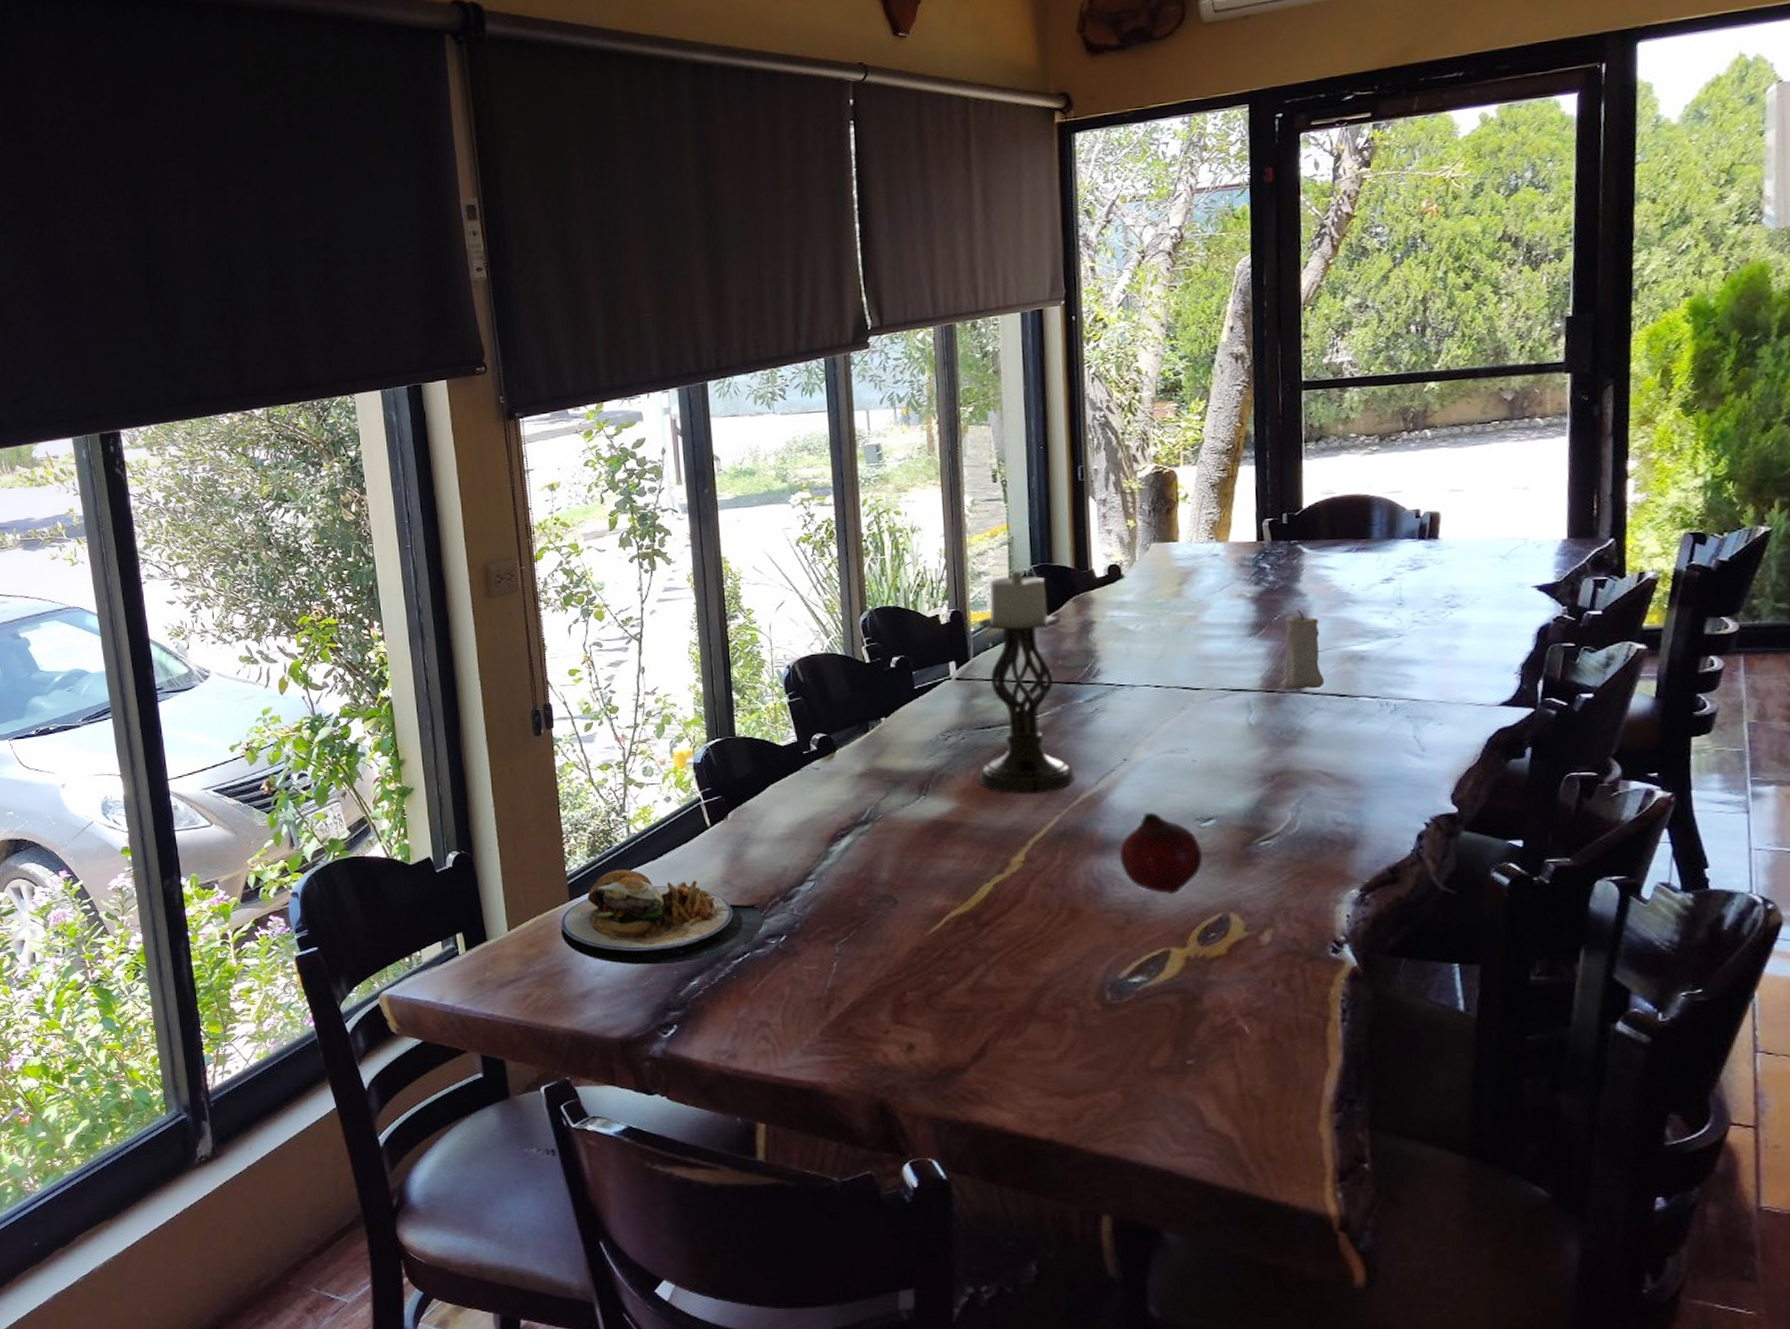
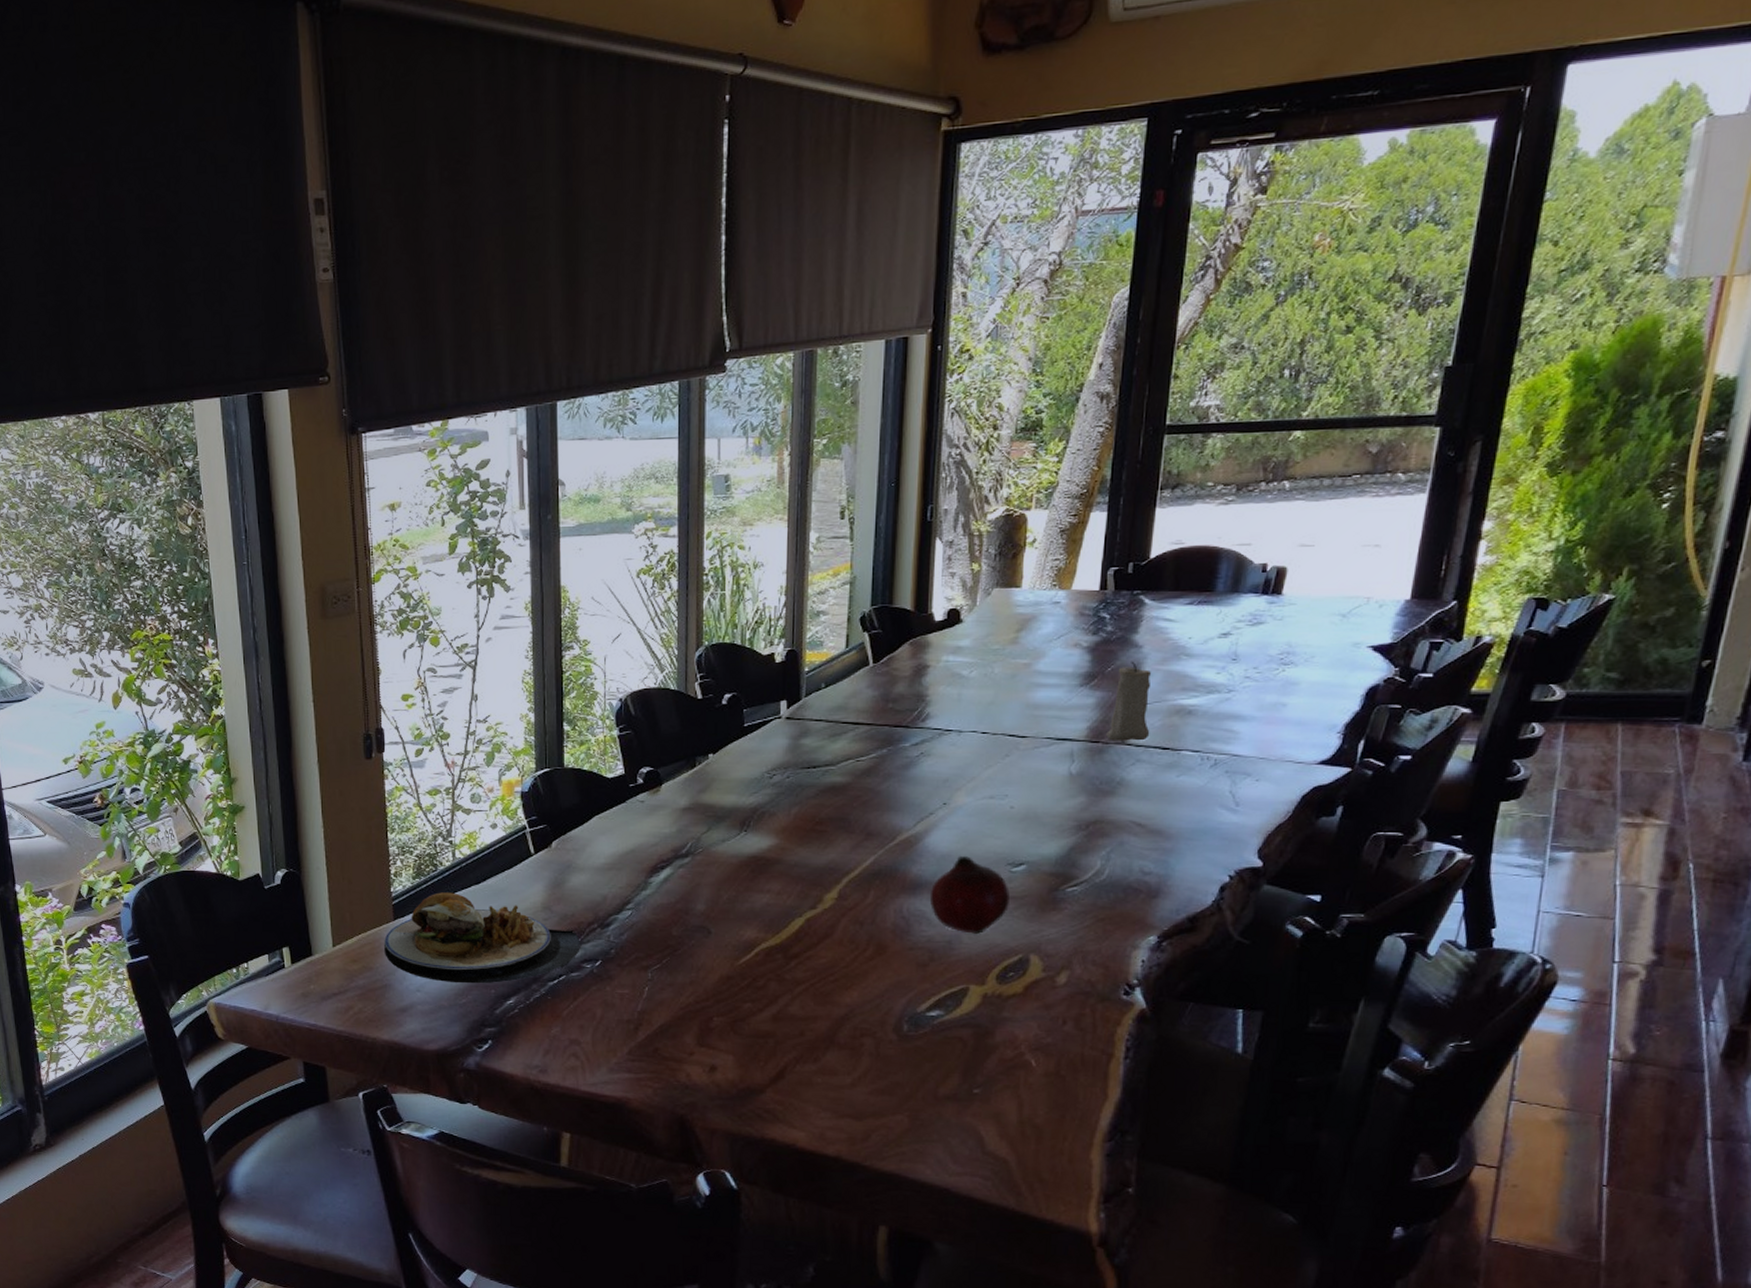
candle holder: present [978,570,1075,794] -> none [800,611,895,834]

